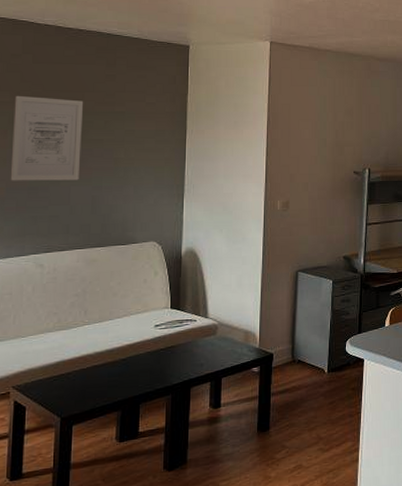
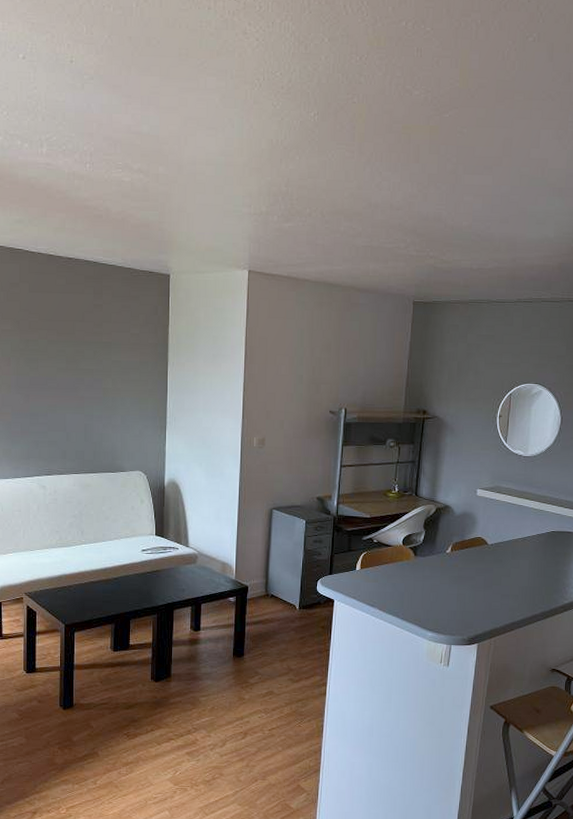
wall art: present [10,95,84,181] -> none [14,324,75,408]

